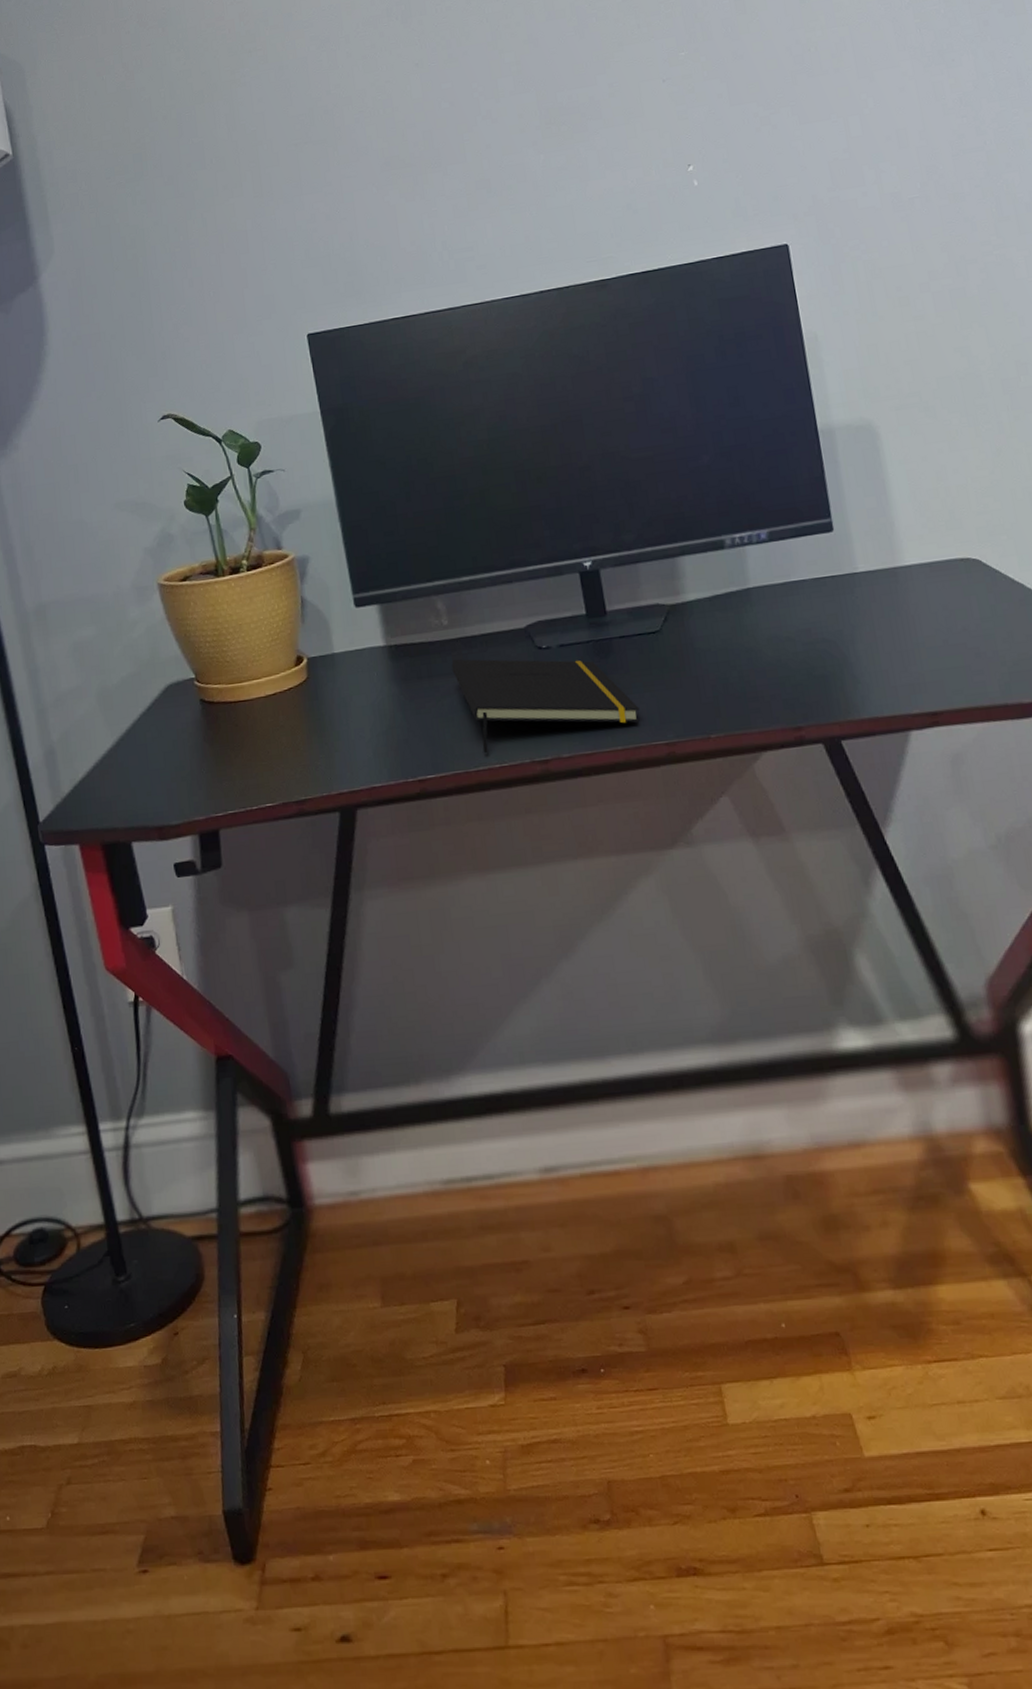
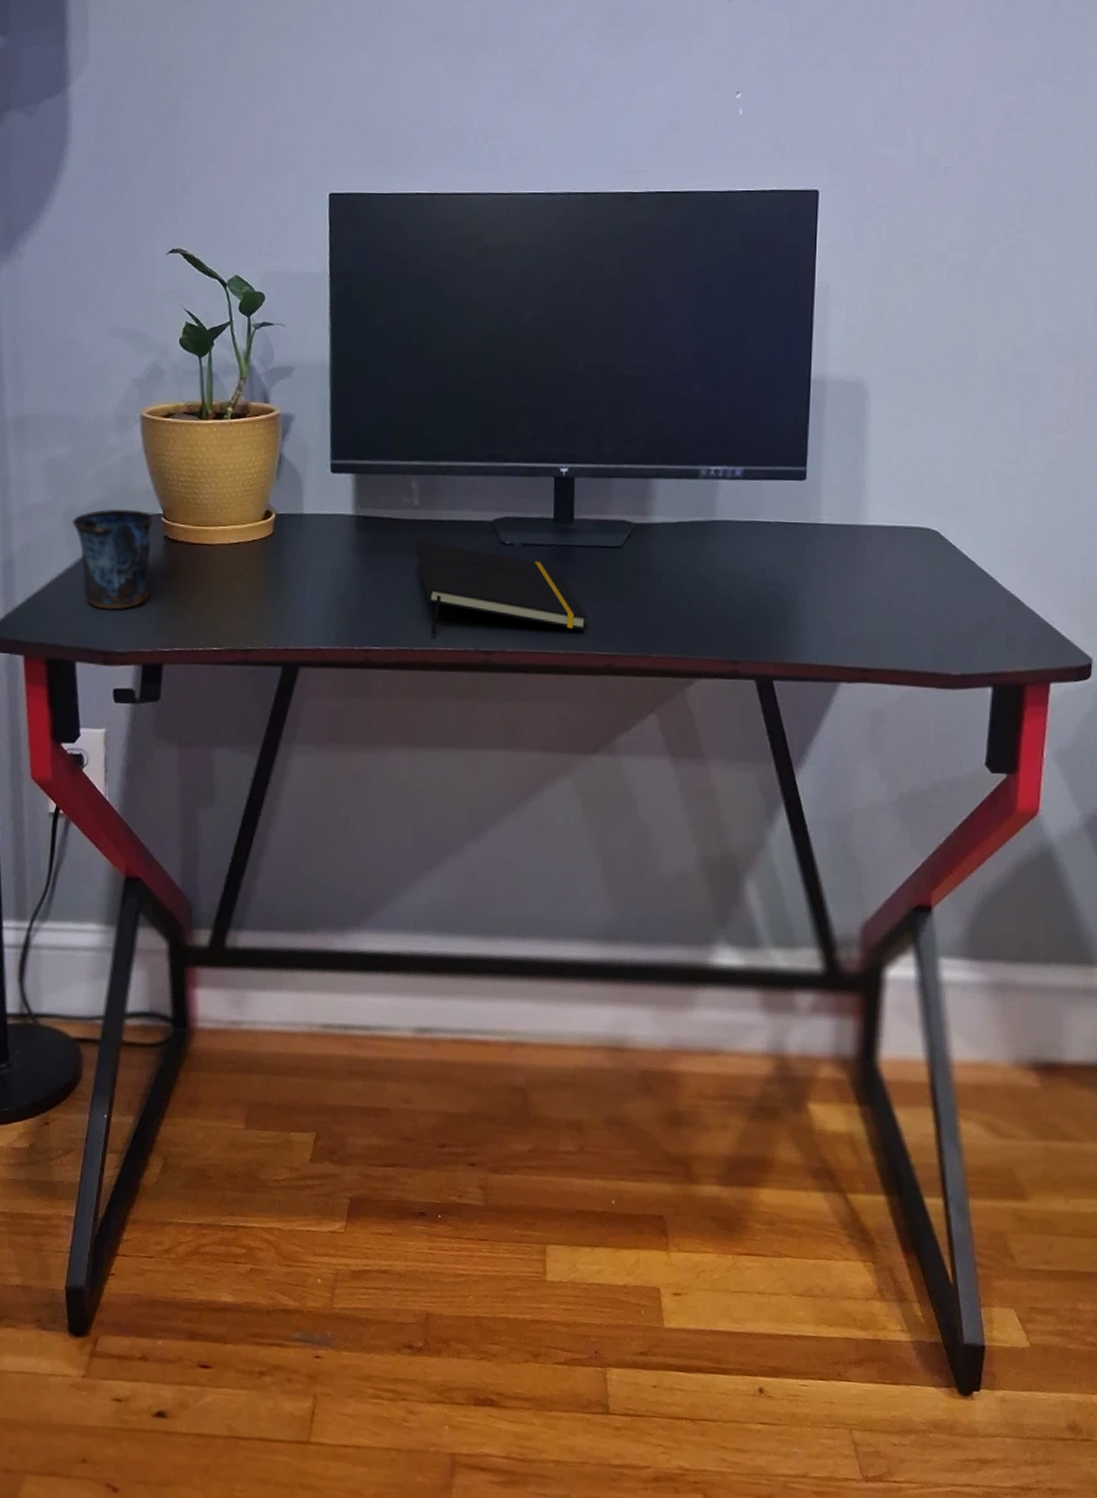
mug: none [106,677,195,784] -> present [72,508,153,610]

